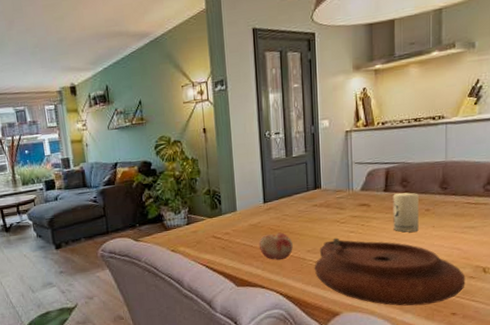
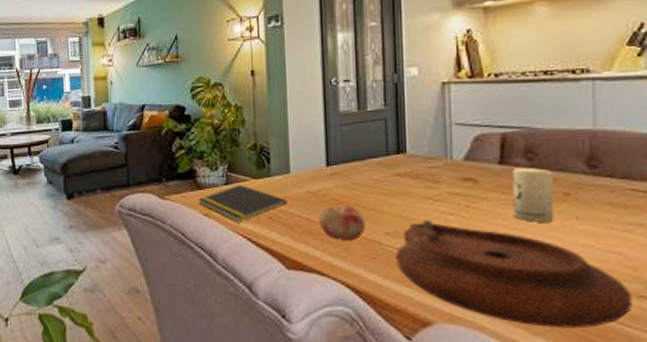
notepad: none [166,223,235,254] -> present [198,184,287,222]

